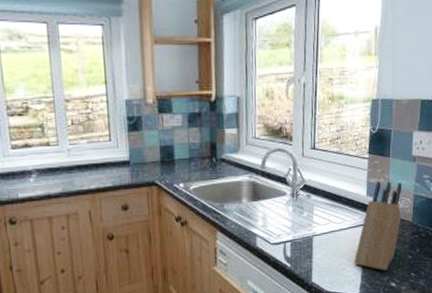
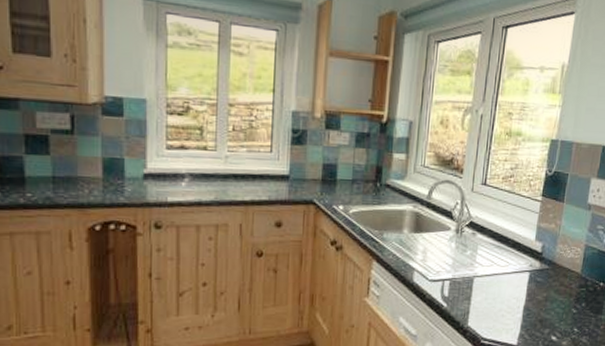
knife block: present [354,181,402,271] -> none [514,226,574,323]

